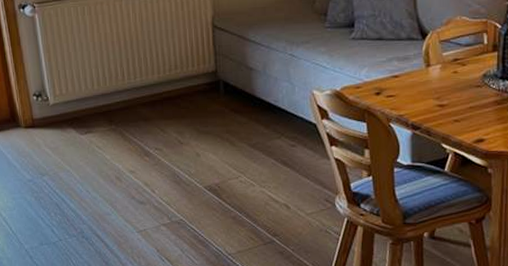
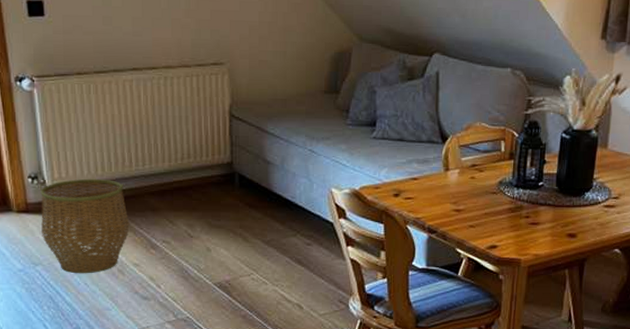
basket: none [43,93,125,181] -> present [39,178,130,273]

